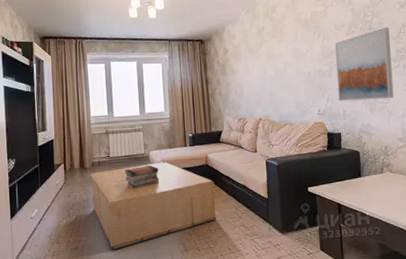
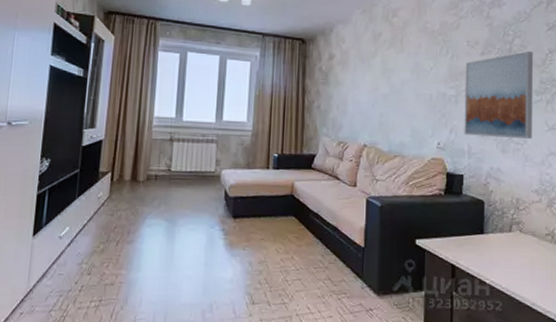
coffee table: present [90,162,217,250] -> none [141,185,299,292]
book stack: present [124,165,159,190] -> none [186,187,231,216]

